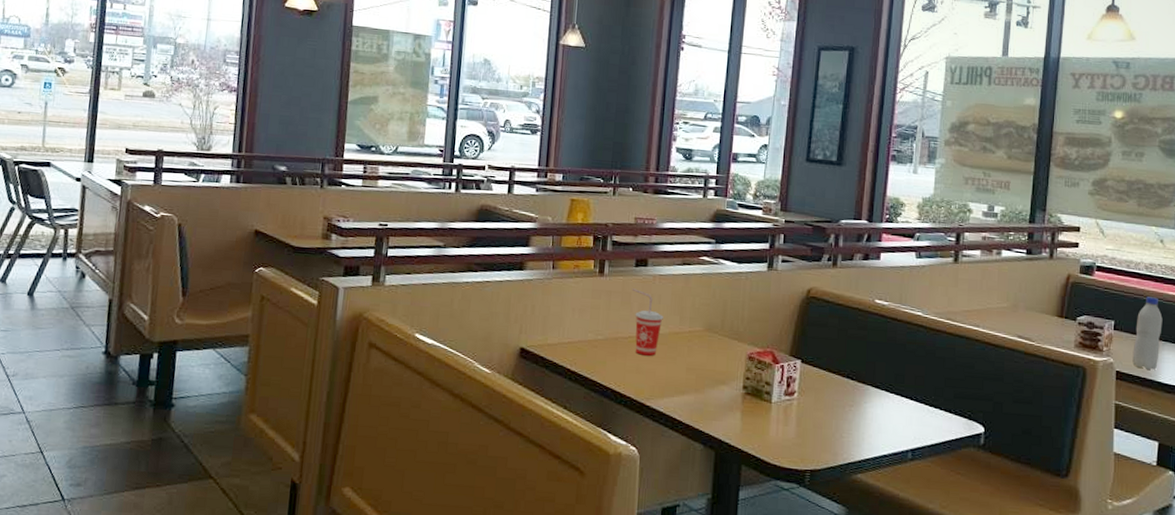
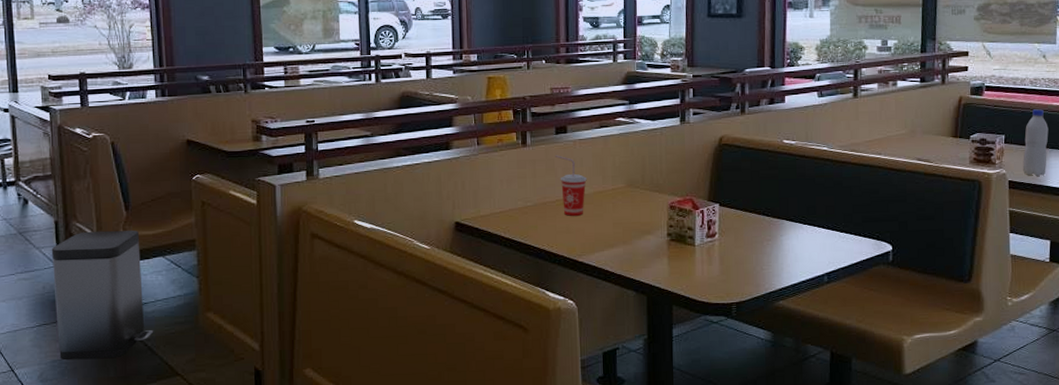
pedal bin: none [92,313,193,452] -> present [51,230,154,359]

